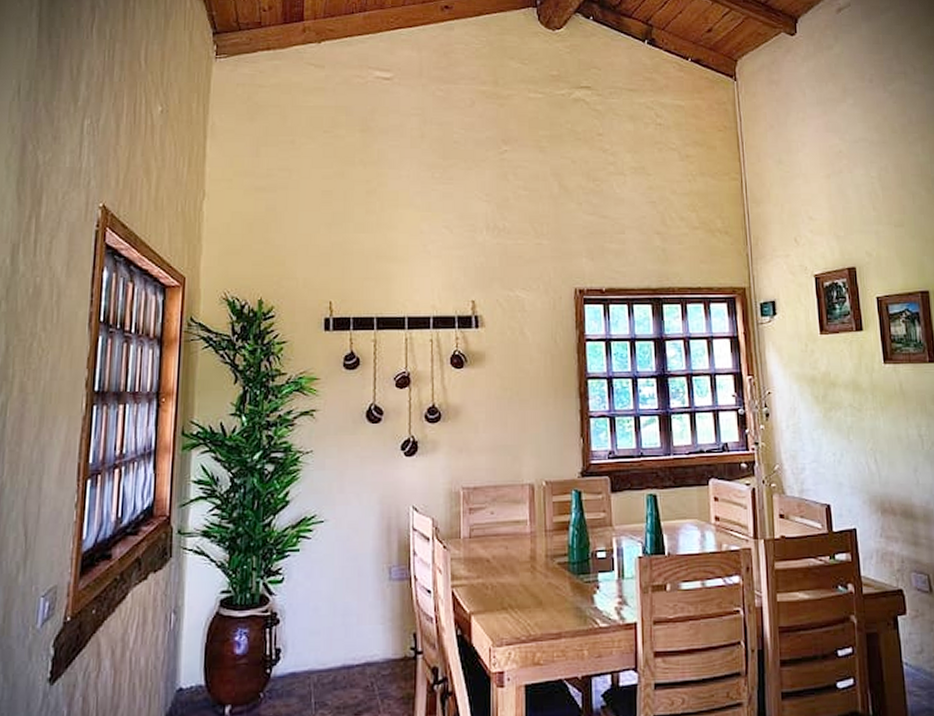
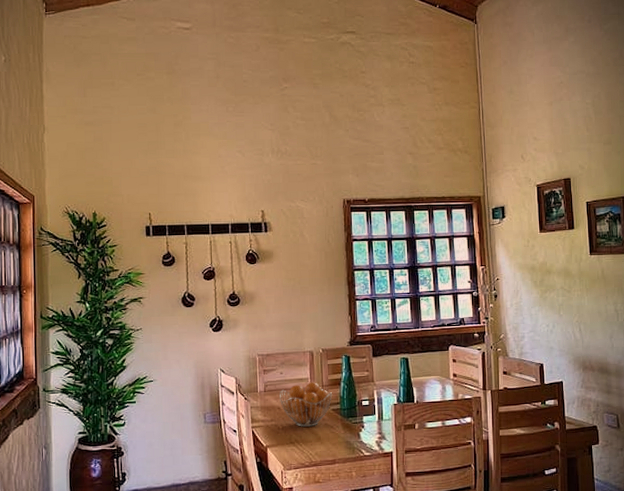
fruit basket: none [488,525,559,587] -> present [279,382,333,427]

